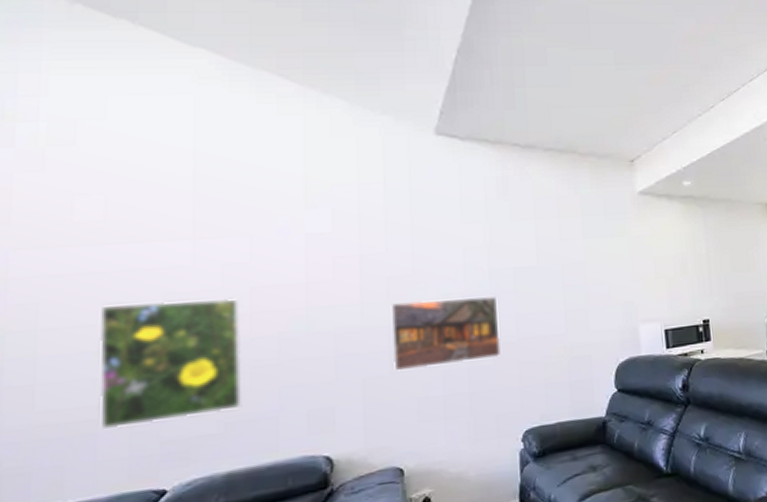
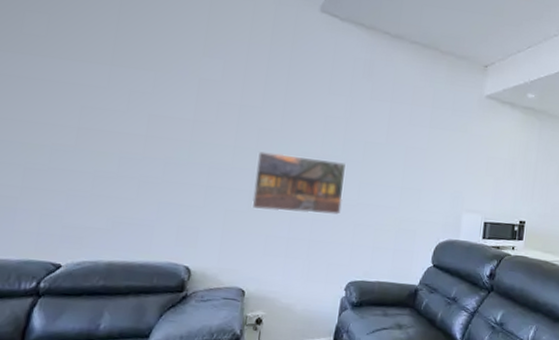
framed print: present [98,298,242,429] -> none [19,106,139,213]

